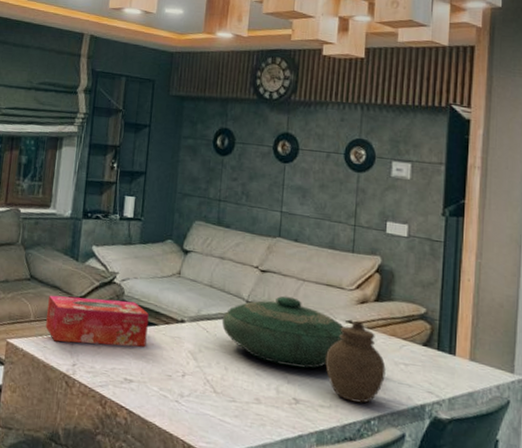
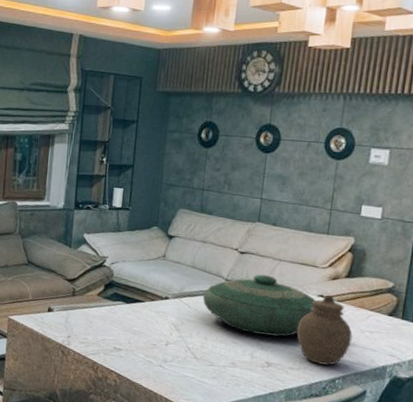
tissue box: present [46,295,149,348] -> none [43,277,136,321]

